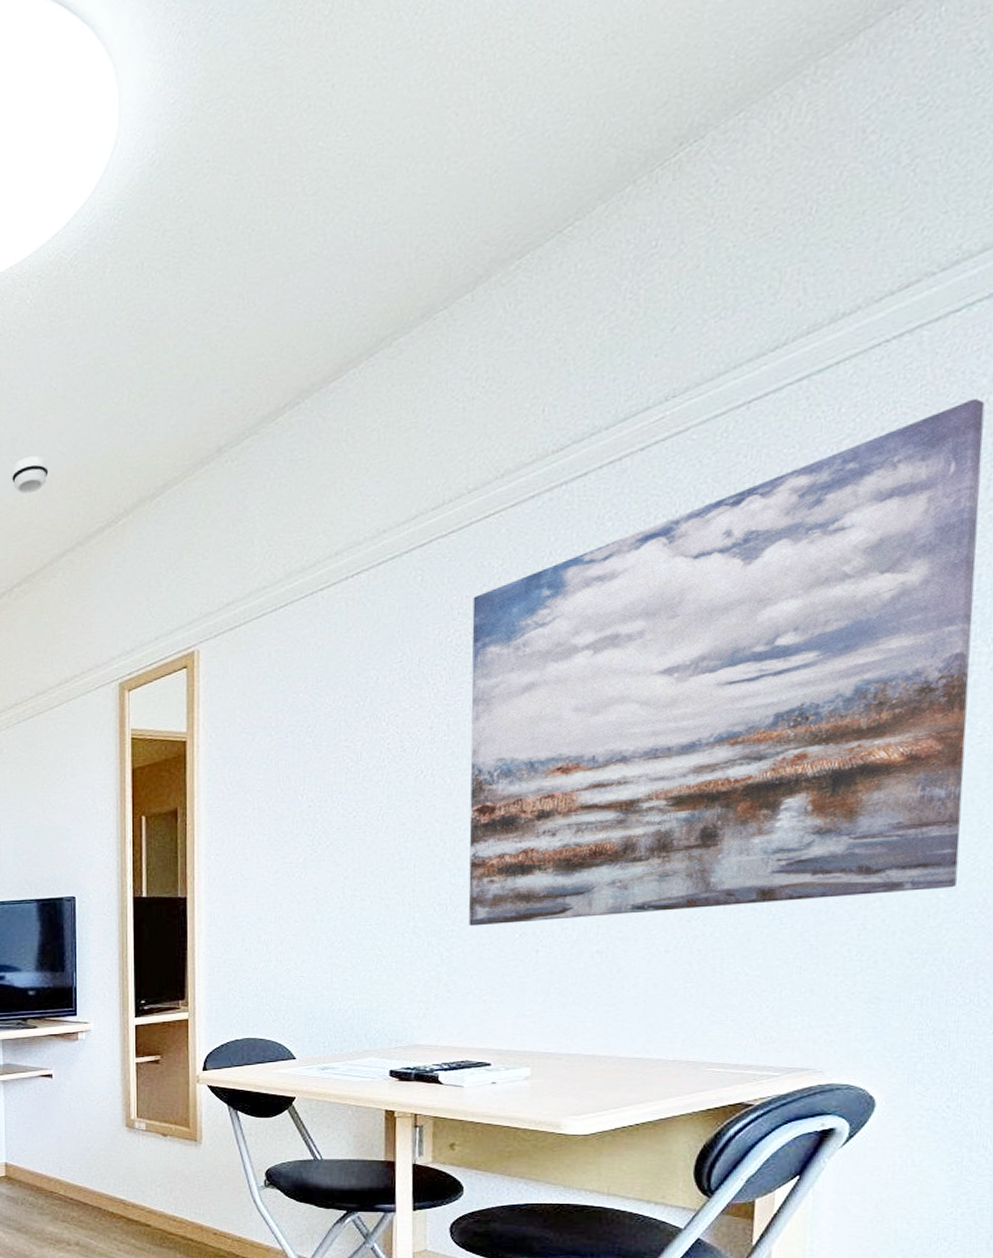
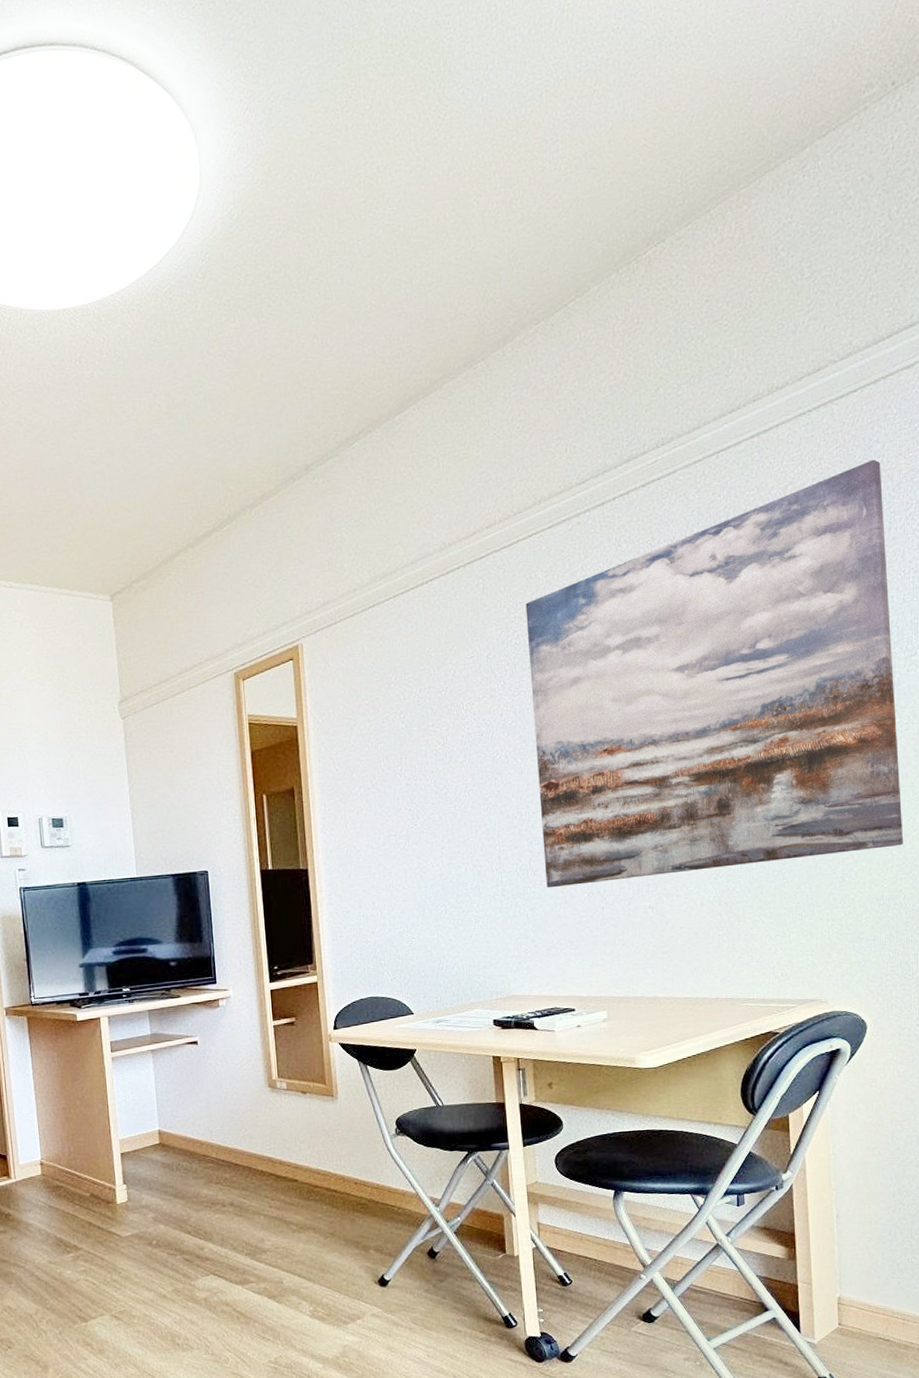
smoke detector: present [12,456,49,494] -> none [124,464,158,499]

